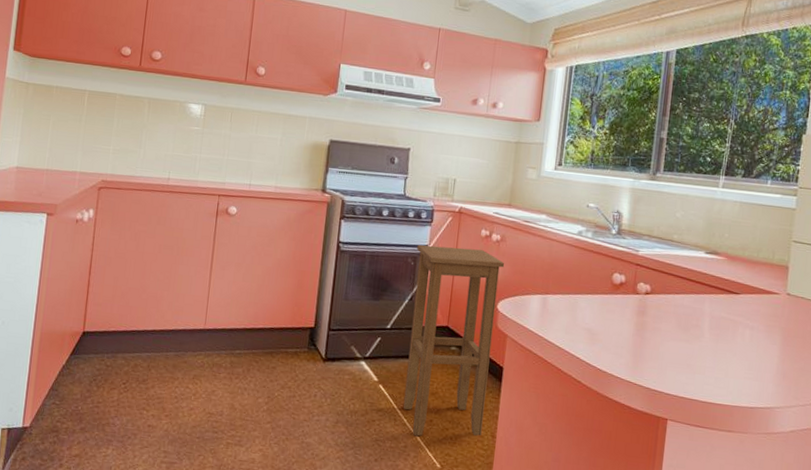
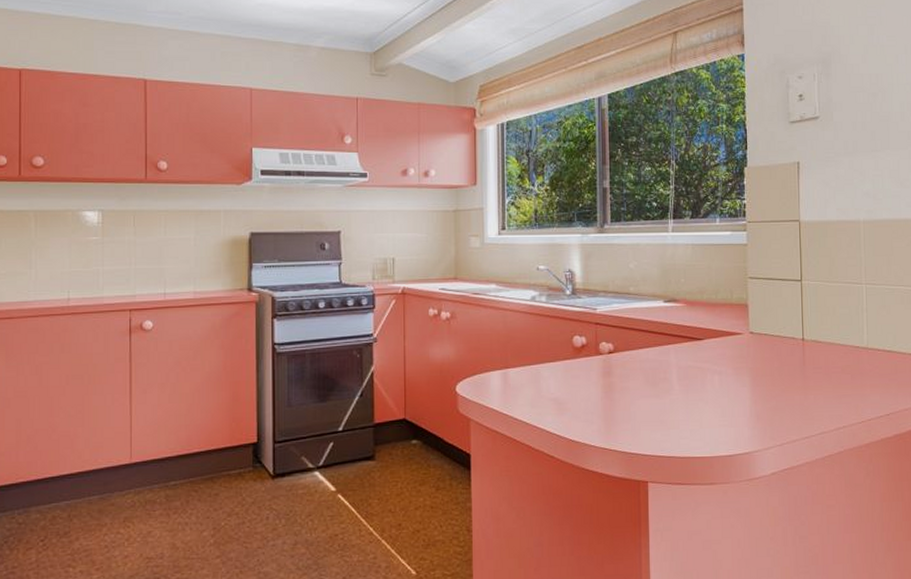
stool: present [403,245,505,436] -> none [361,331,458,545]

